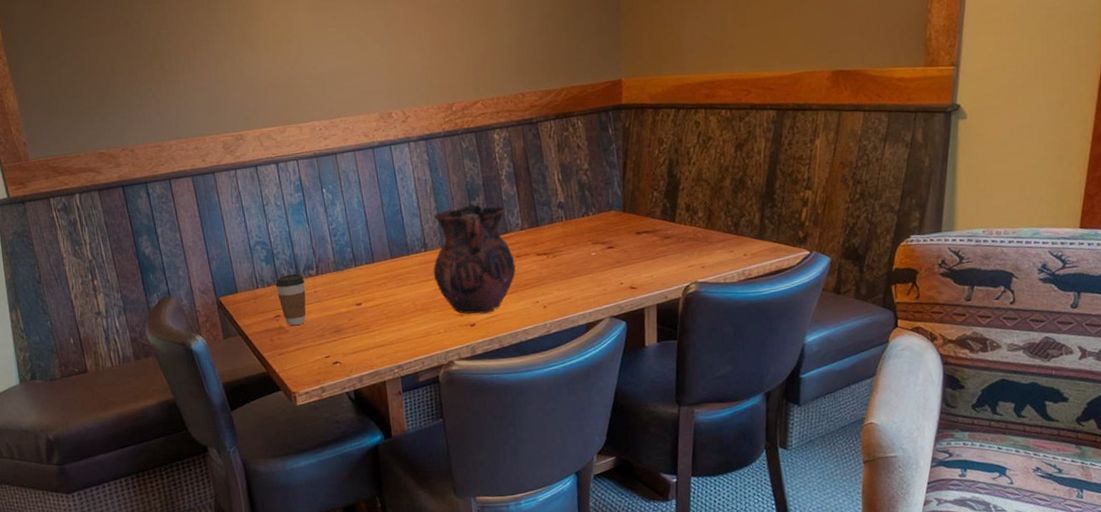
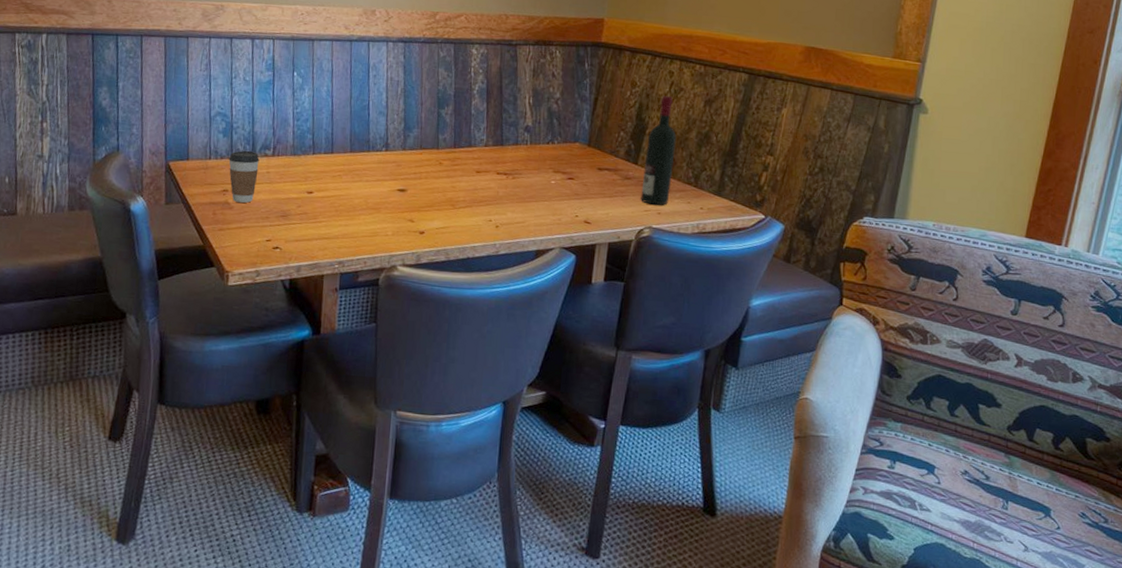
vase: present [433,204,516,314] -> none [390,113,474,224]
wine bottle: none [682,147,712,260] -> present [641,96,676,205]

